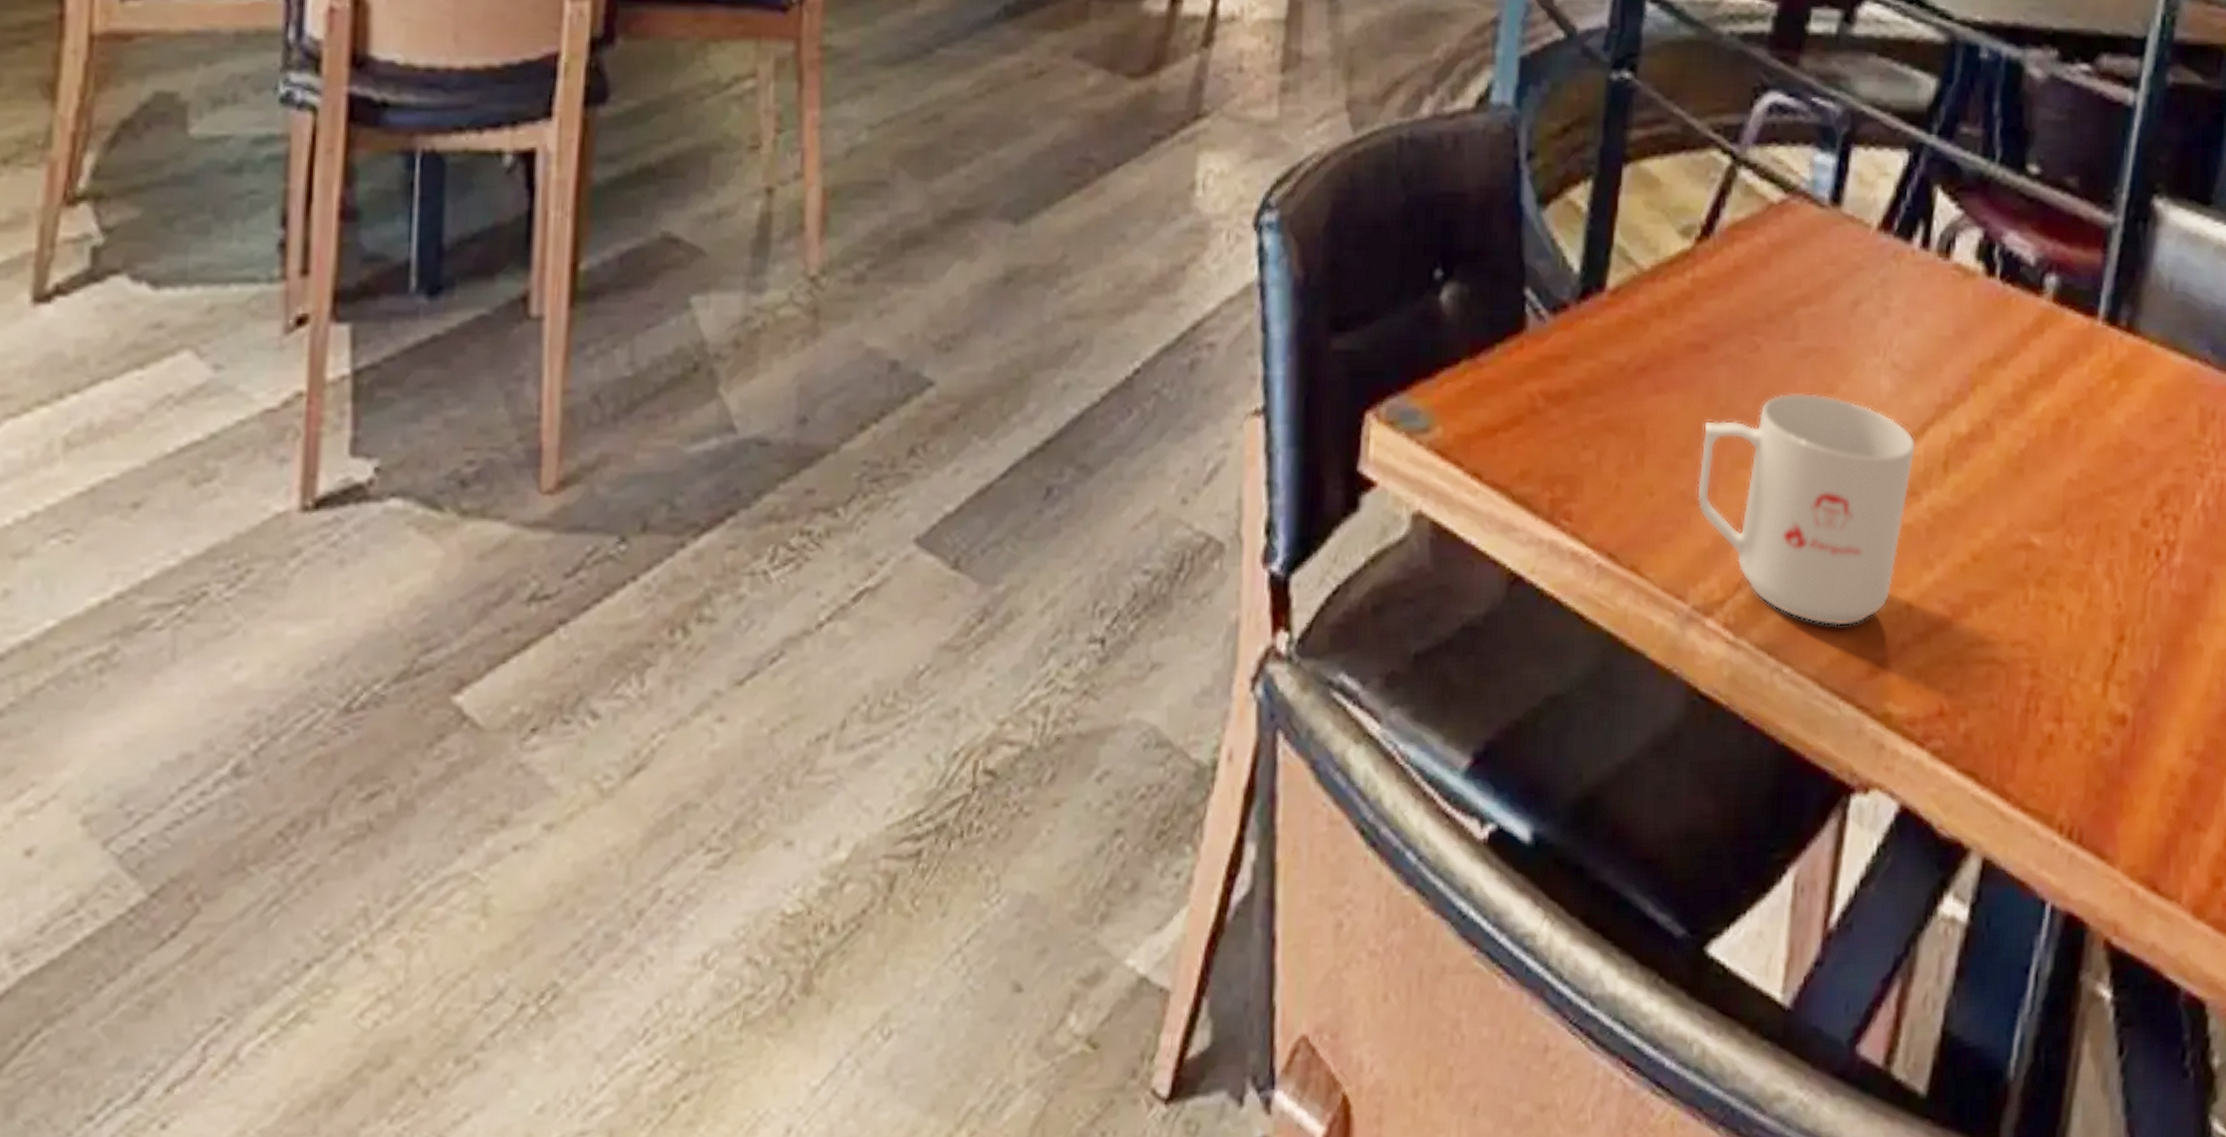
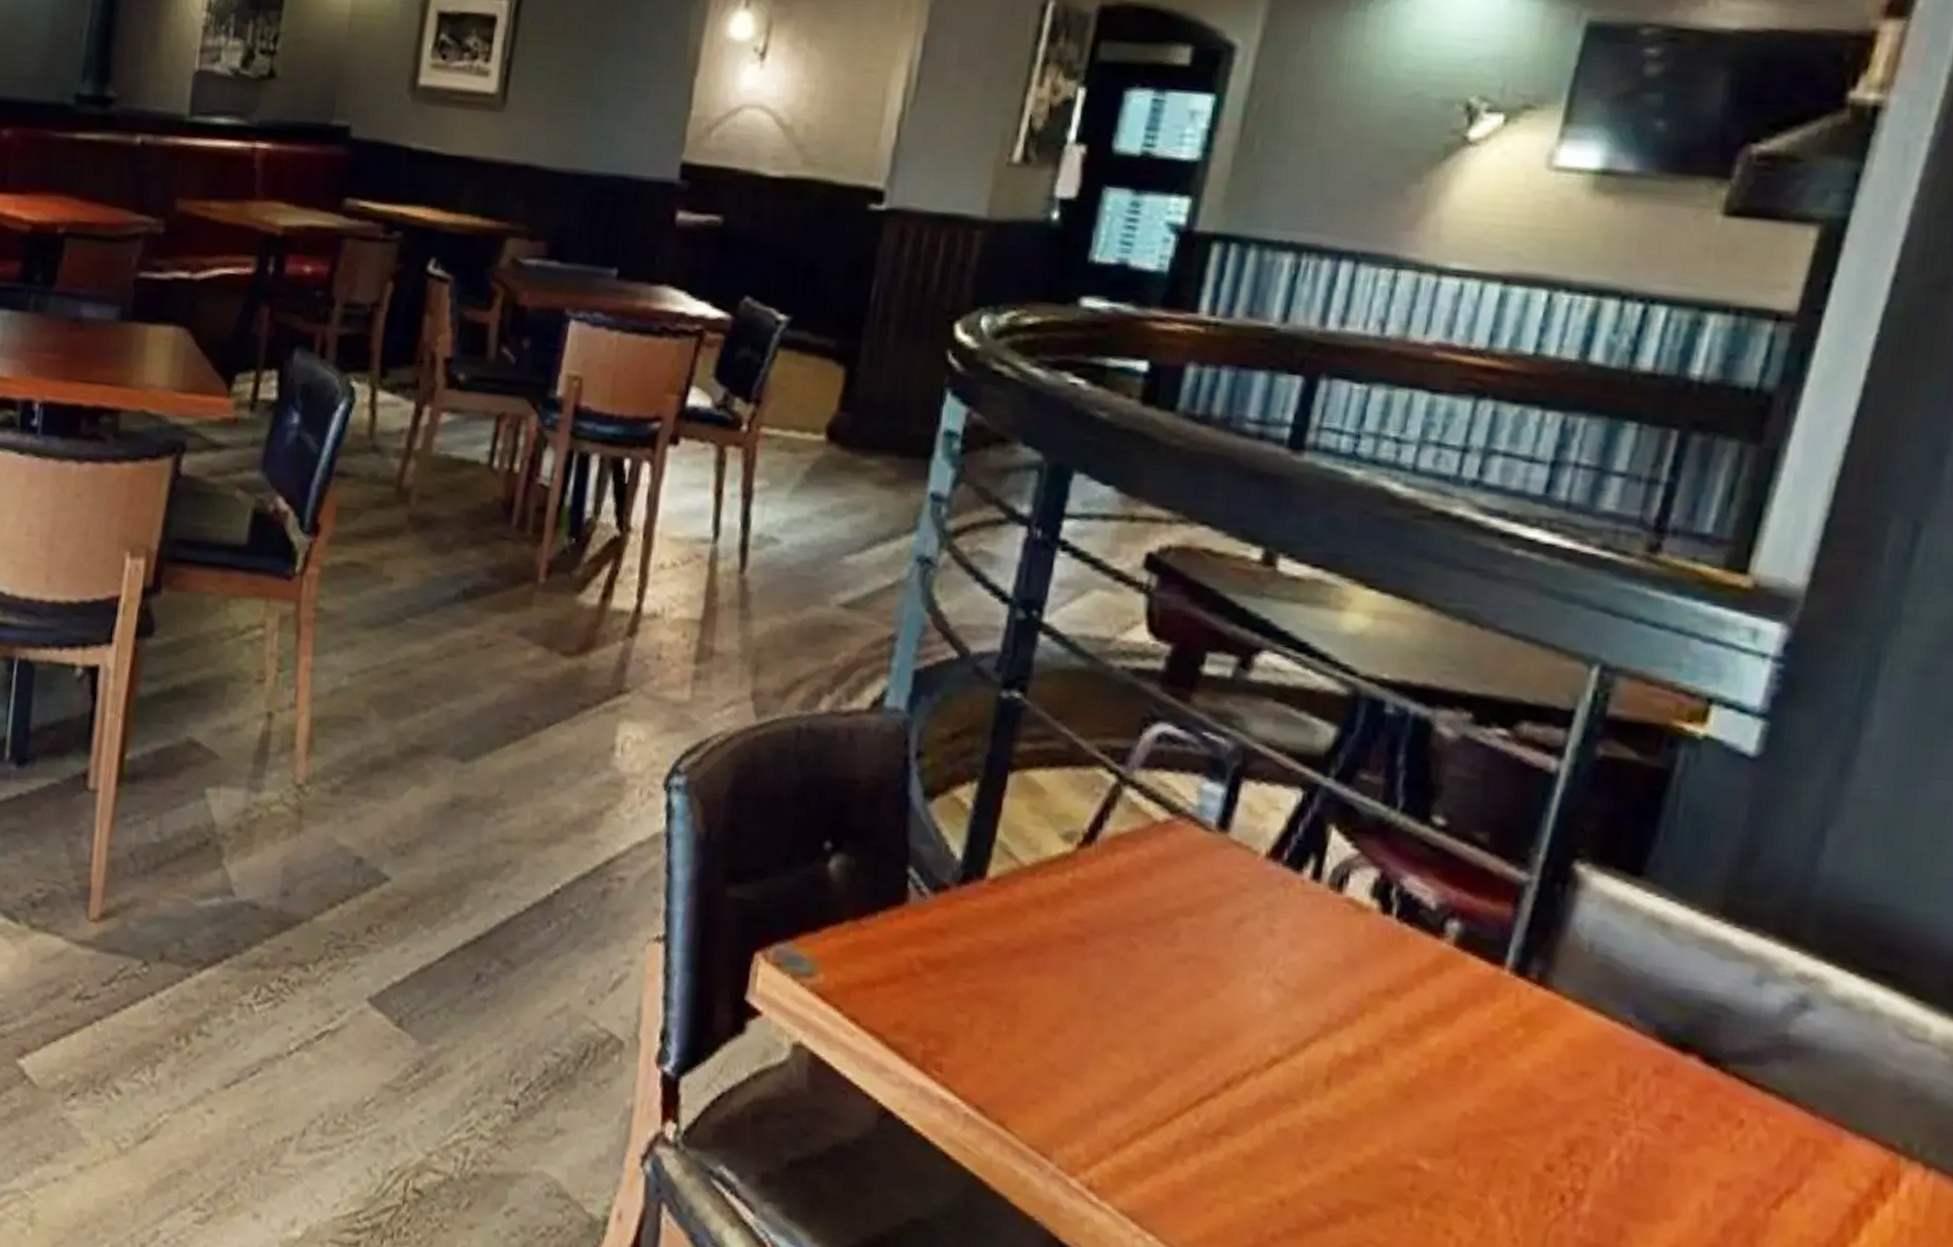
mug: present [1696,392,1917,626] -> none [1066,991,1297,1210]

